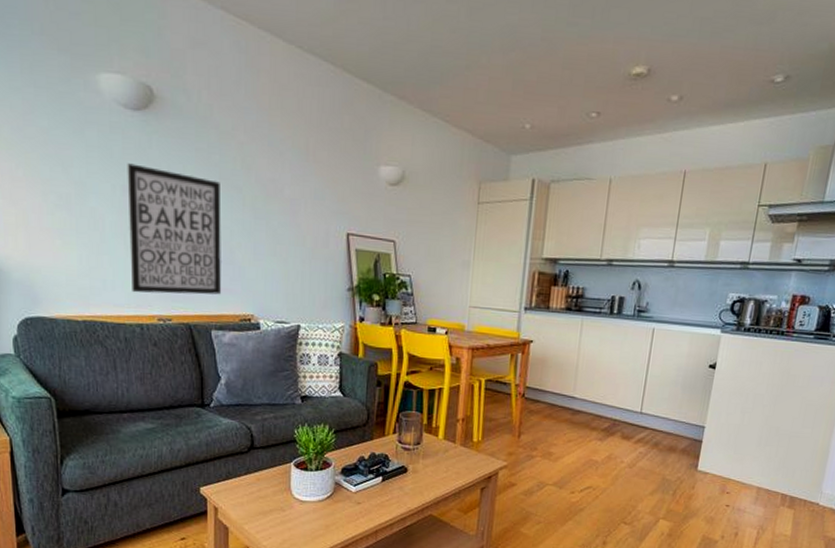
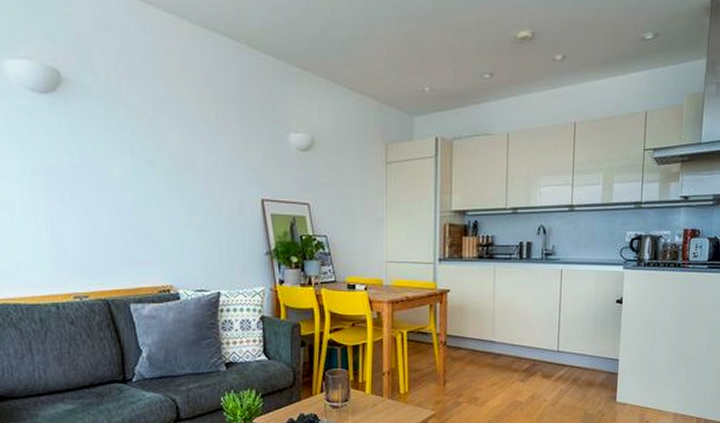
wall art: present [127,163,221,295] -> none [36,145,138,272]

